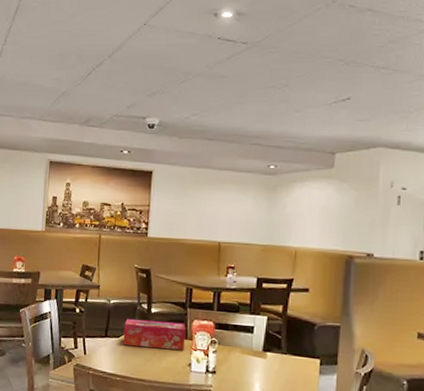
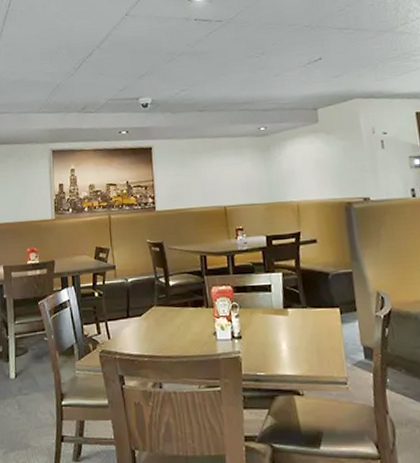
tissue box: present [123,318,186,350] -> none [144,291,207,324]

